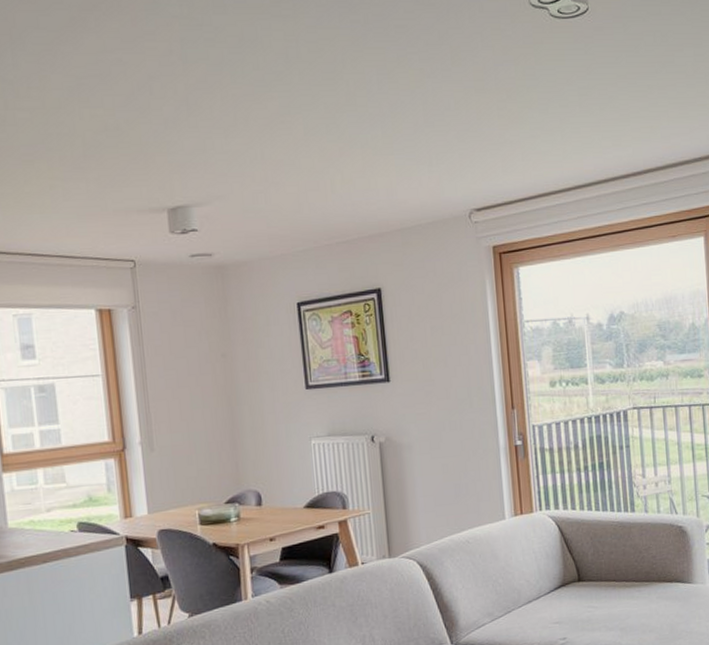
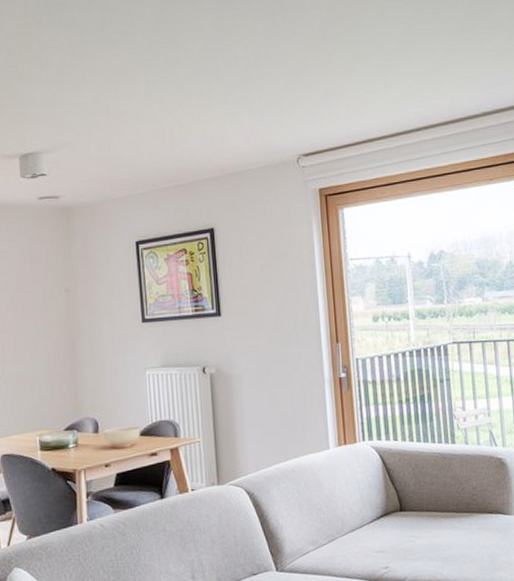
bowl: none [266,498,307,522] -> present [103,426,141,448]

